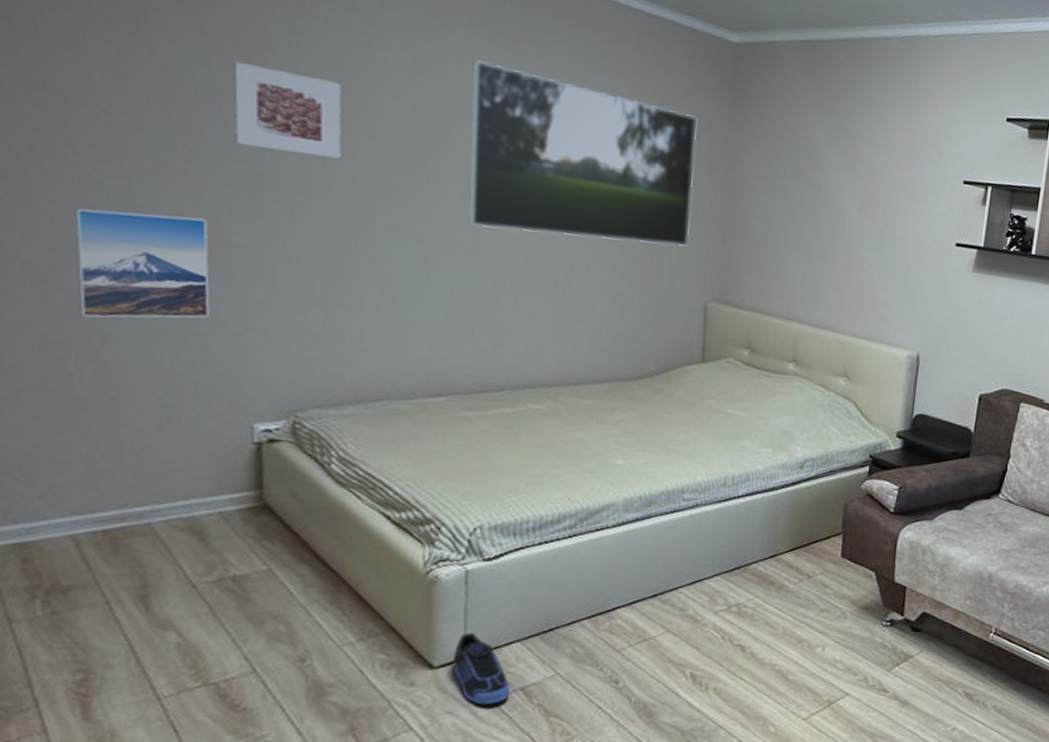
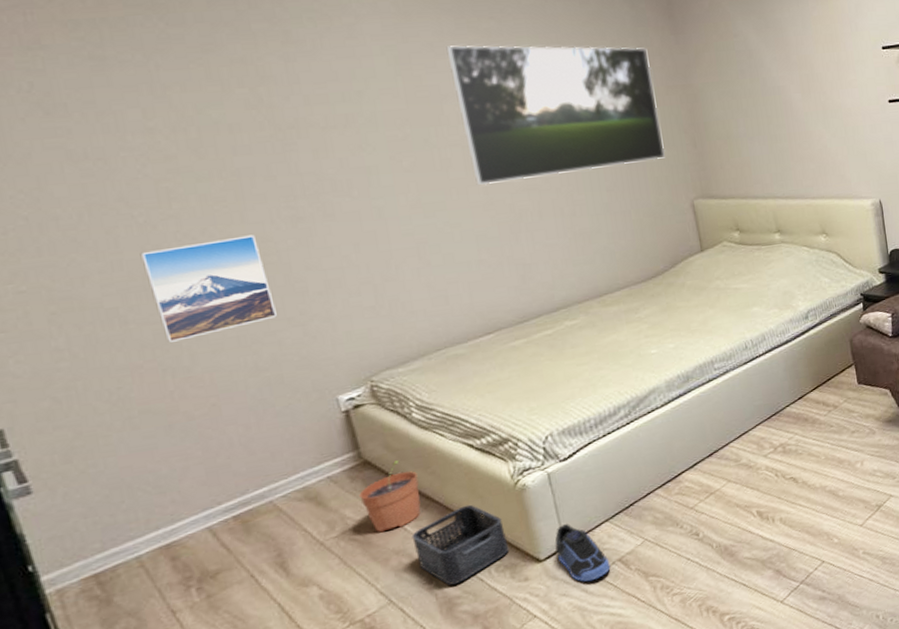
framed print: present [233,62,342,159] -> none [243,92,355,165]
plant pot: none [249,513,320,590] -> present [359,460,421,533]
storage bin: none [295,583,402,669] -> present [412,504,509,585]

